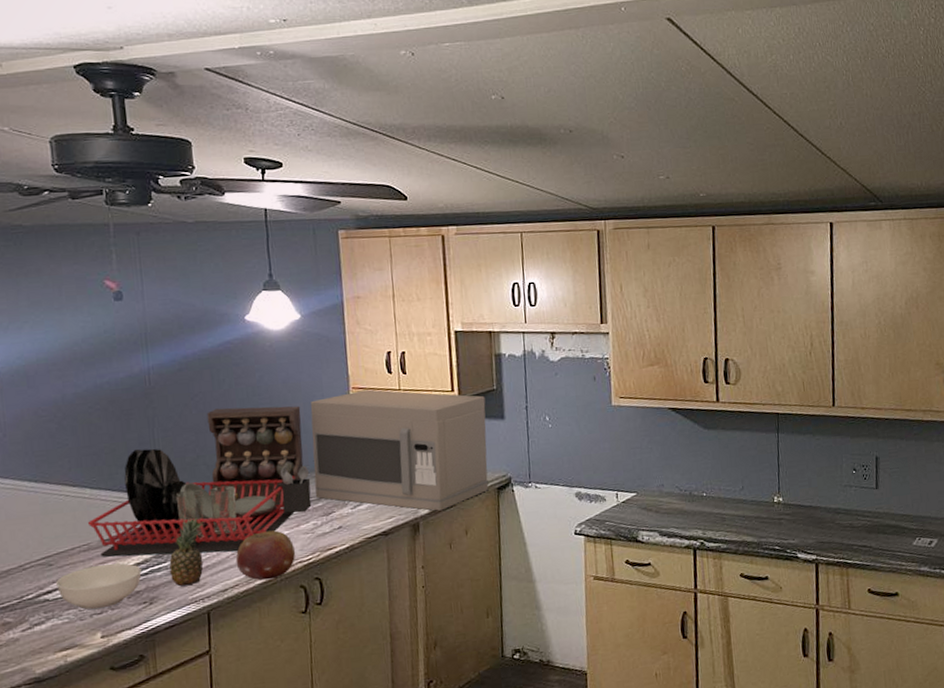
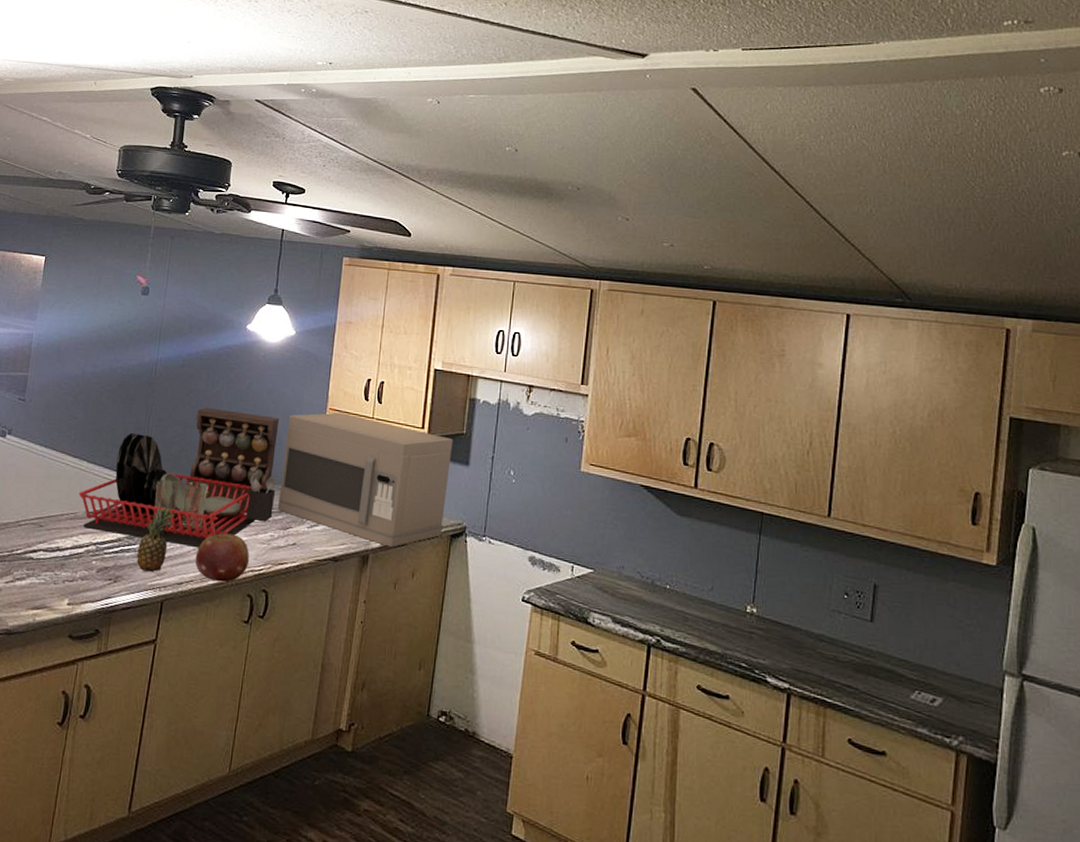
bowl: present [55,563,142,610] -> none [41,535,114,577]

